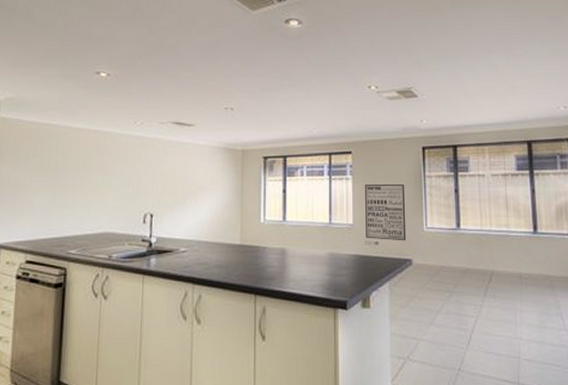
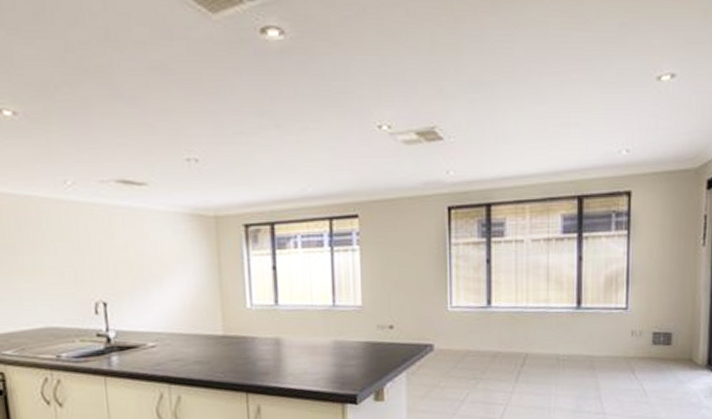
wall art: present [365,184,407,241] -> none [376,255,427,324]

